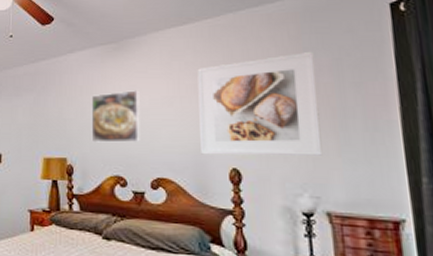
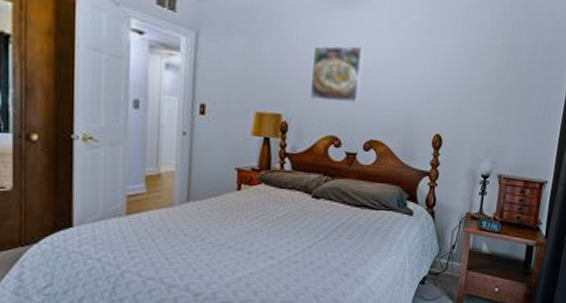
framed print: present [197,52,323,156] -> none [412,29,519,127]

